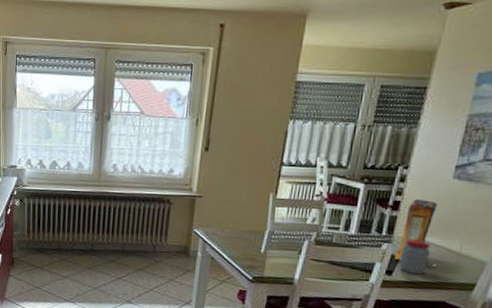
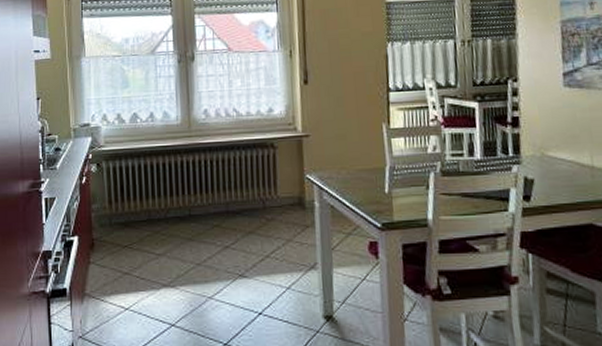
cereal box: present [394,199,438,266] -> none [528,112,566,185]
jar: present [398,239,431,274] -> none [533,157,564,196]

